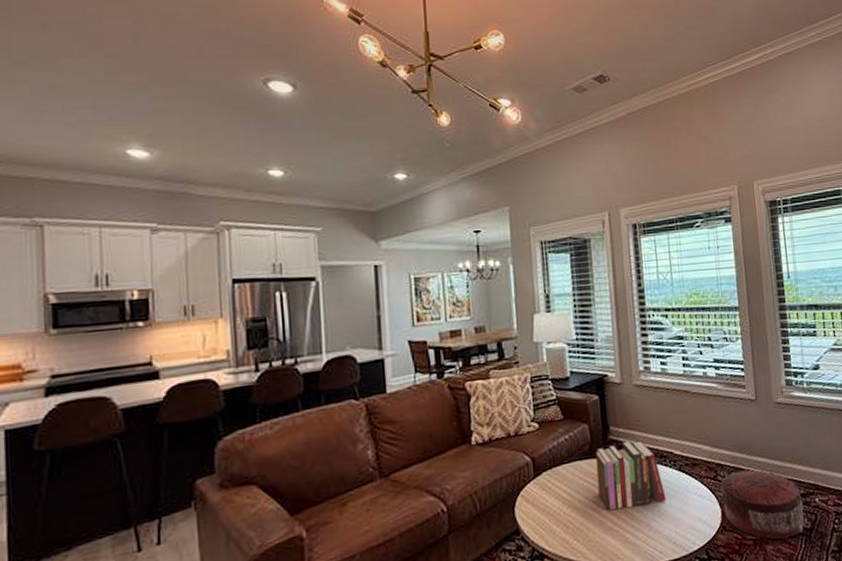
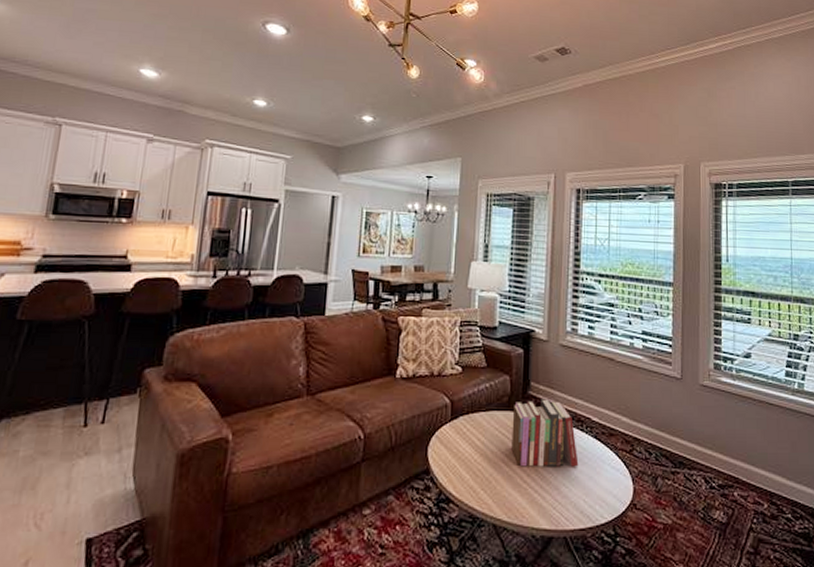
pouf: present [720,469,806,540] -> none [635,448,722,531]

